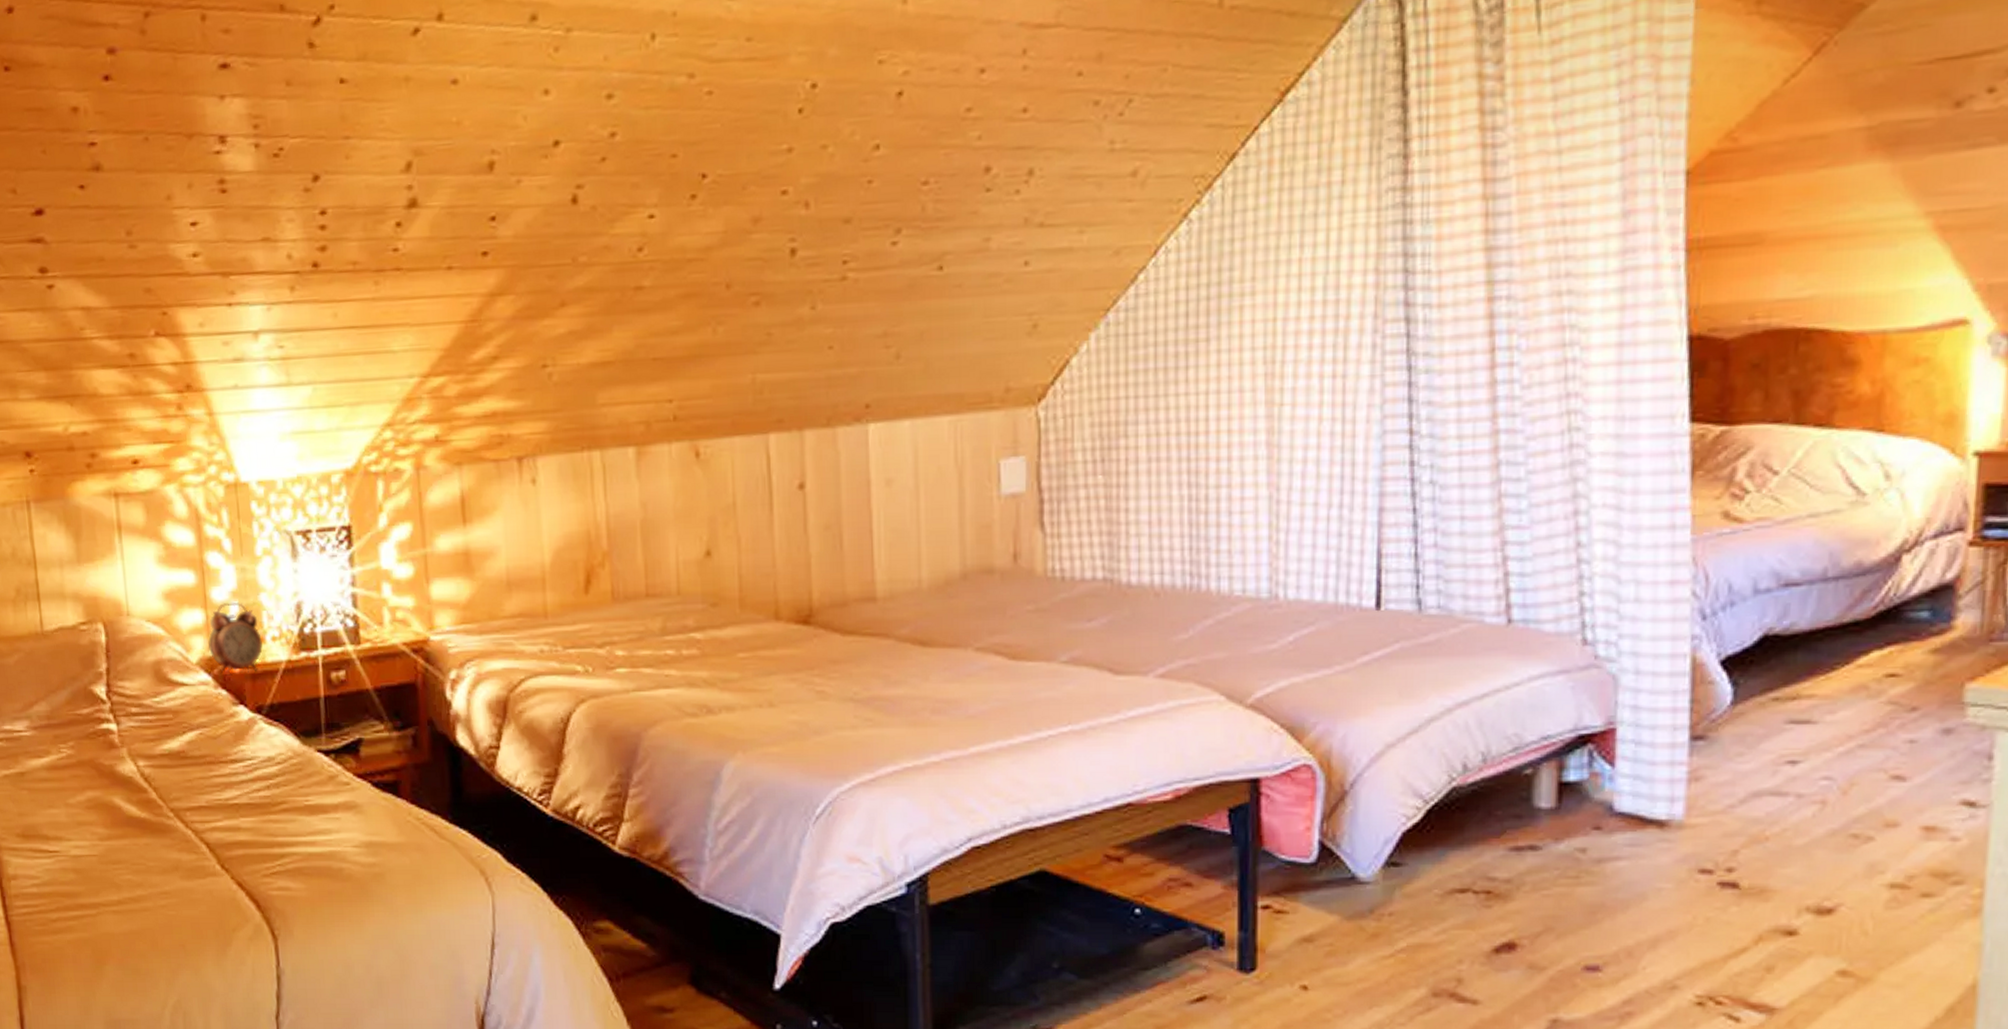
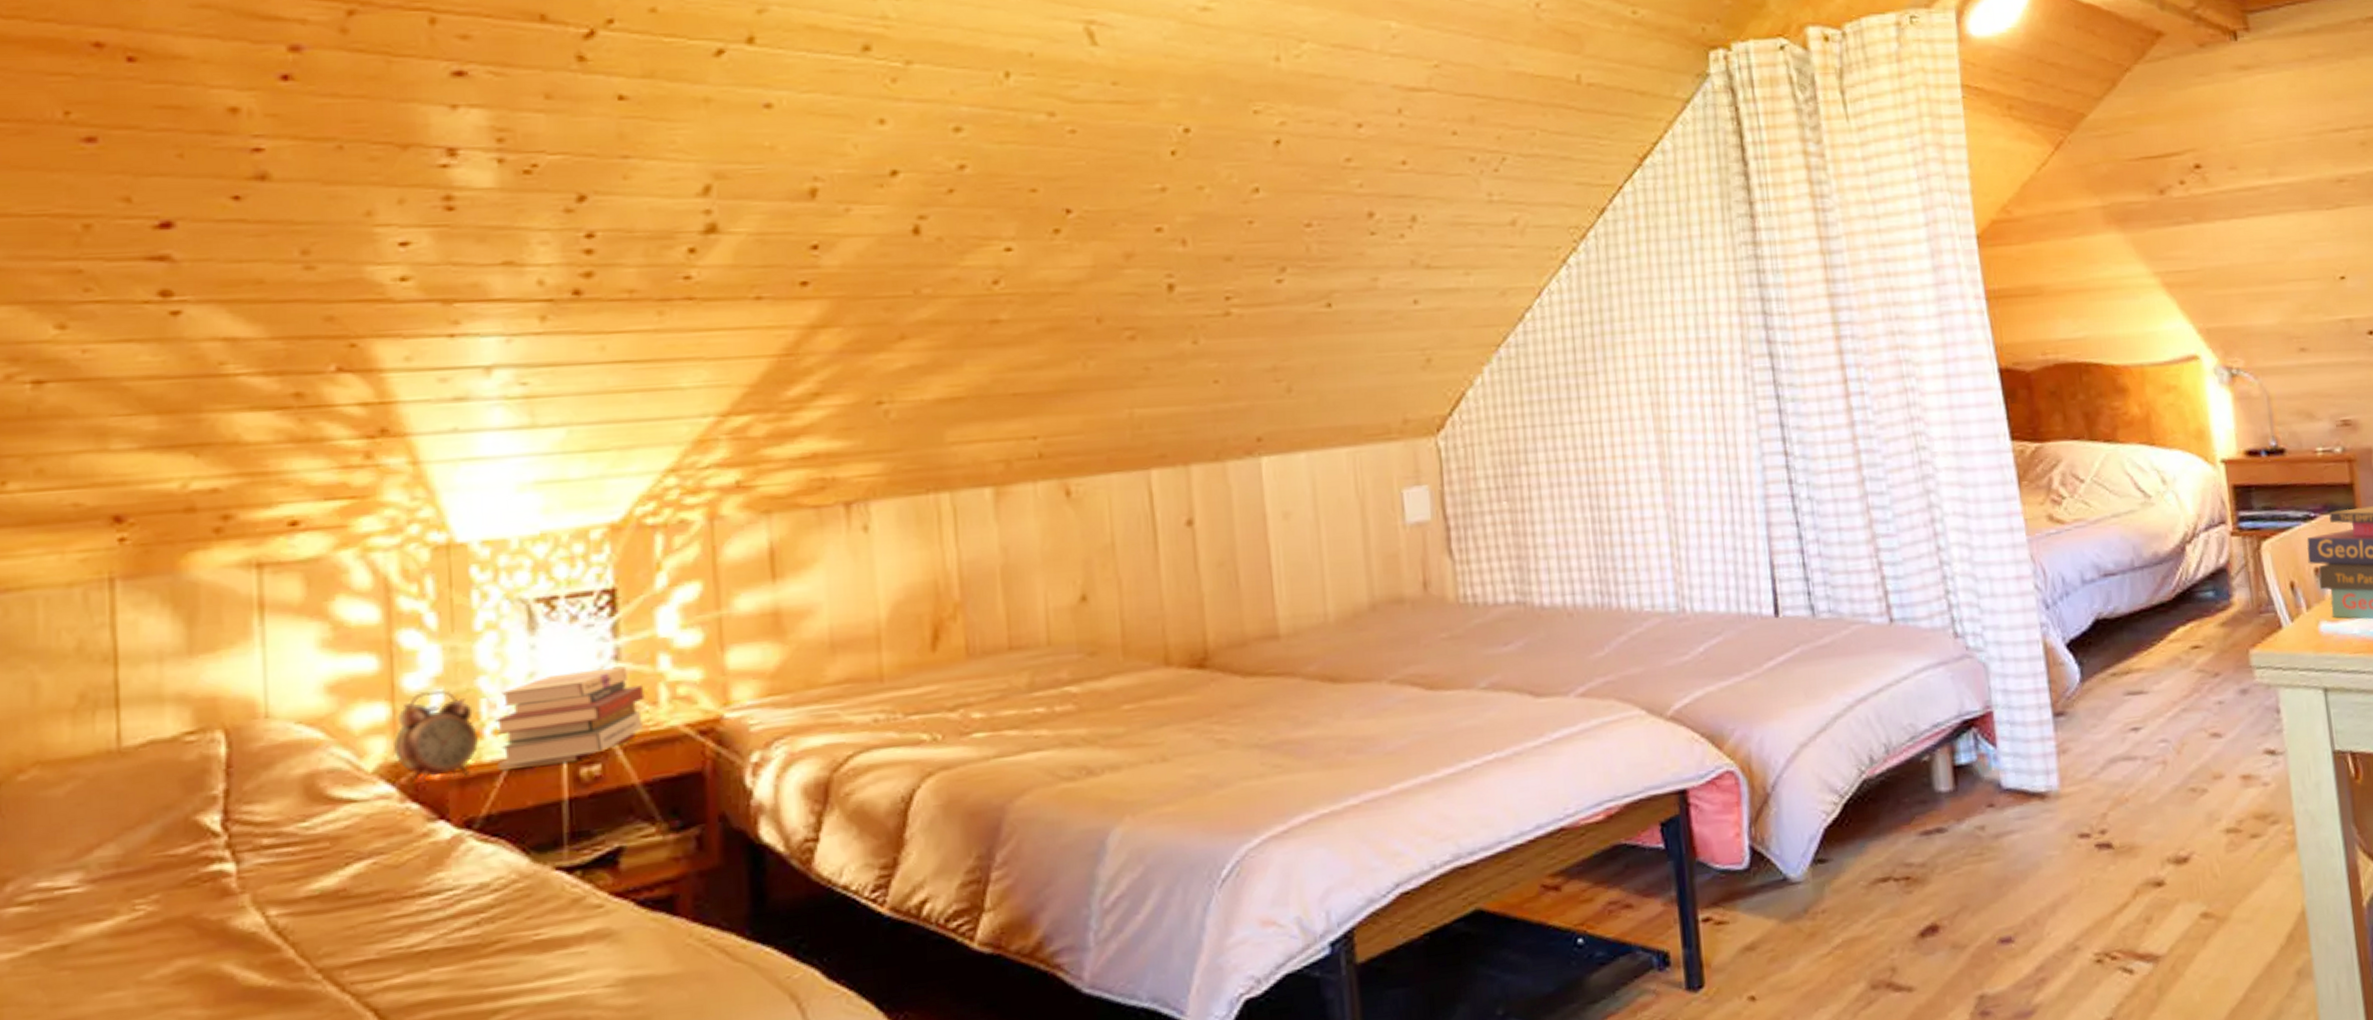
books: none [273,591,374,670] -> present [495,666,645,771]

